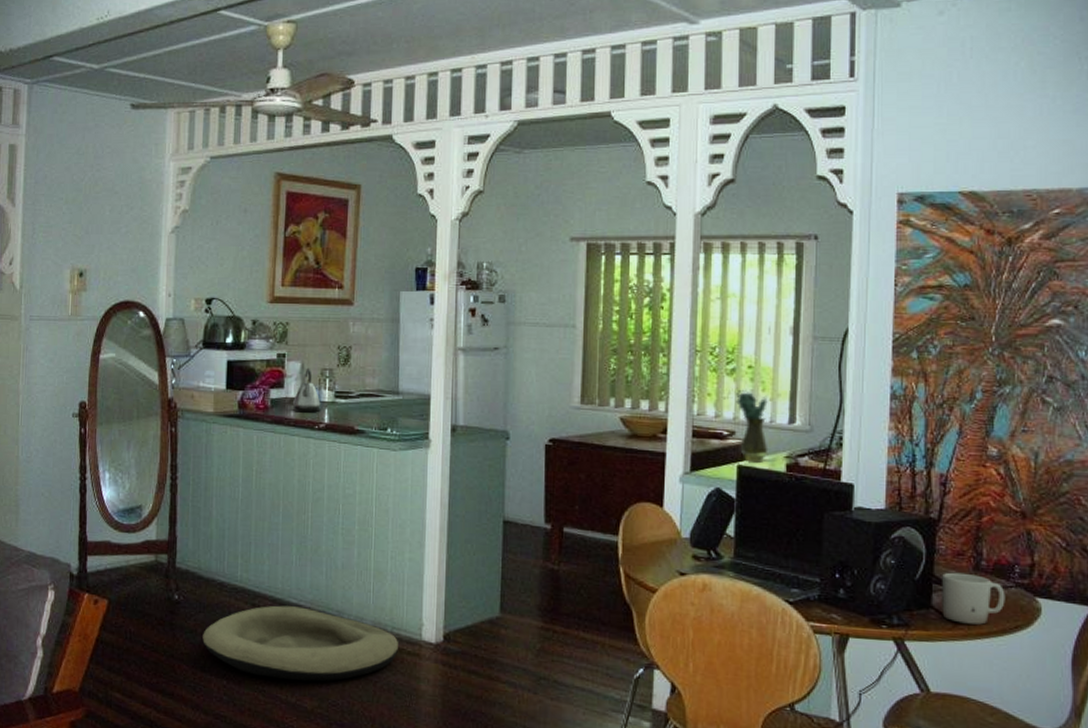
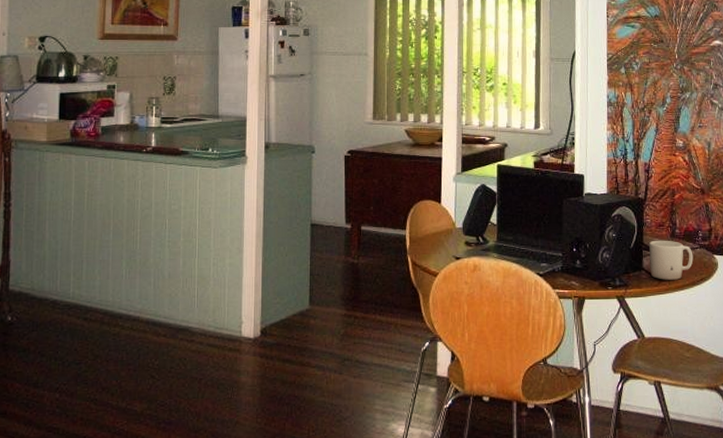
dog bed: present [202,605,398,681] -> none [35,317,220,387]
kettle: present [293,368,321,414] -> none [122,97,148,139]
vase: present [736,387,769,464] -> none [494,101,520,163]

